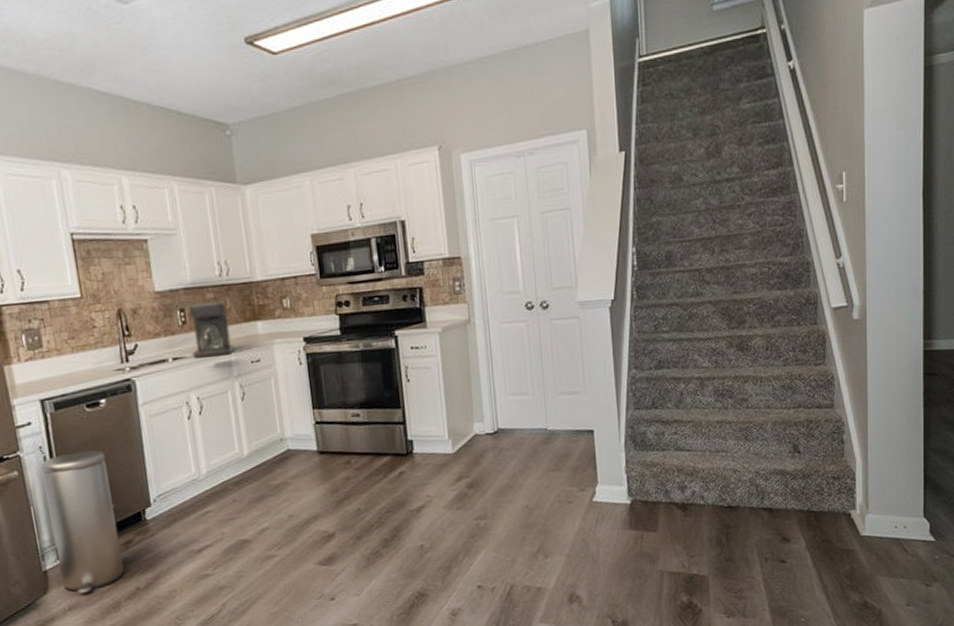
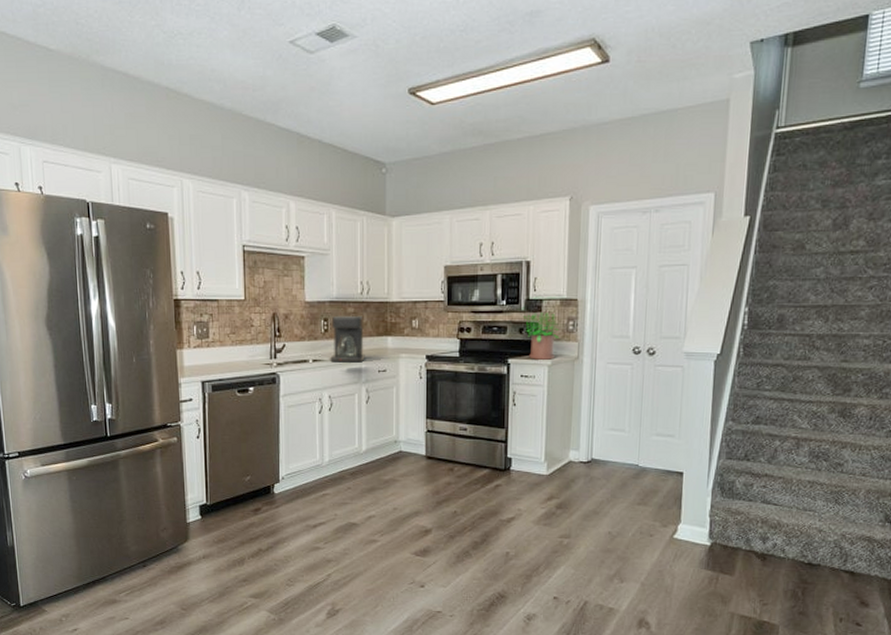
pedal bin: present [41,449,124,594] -> none [196,428,251,546]
potted plant: none [404,275,447,329] -> present [522,313,559,360]

